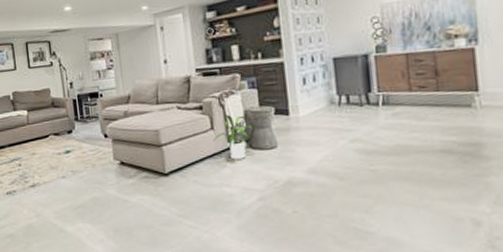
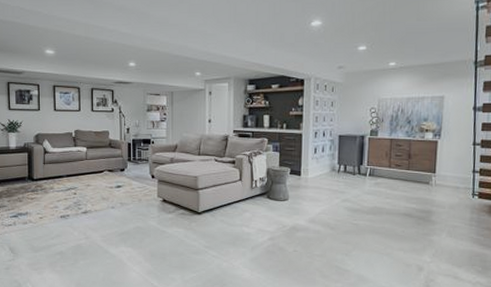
house plant: present [212,115,252,160] -> none [240,170,272,207]

